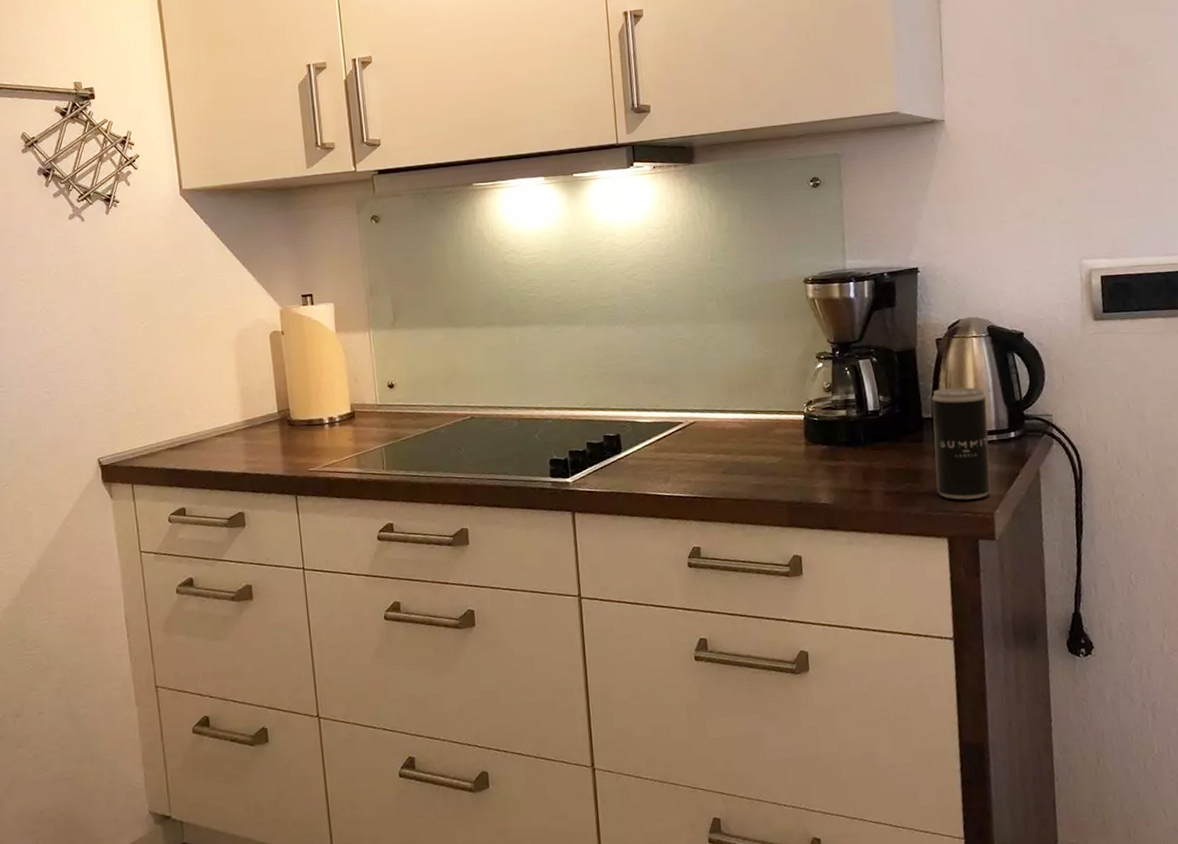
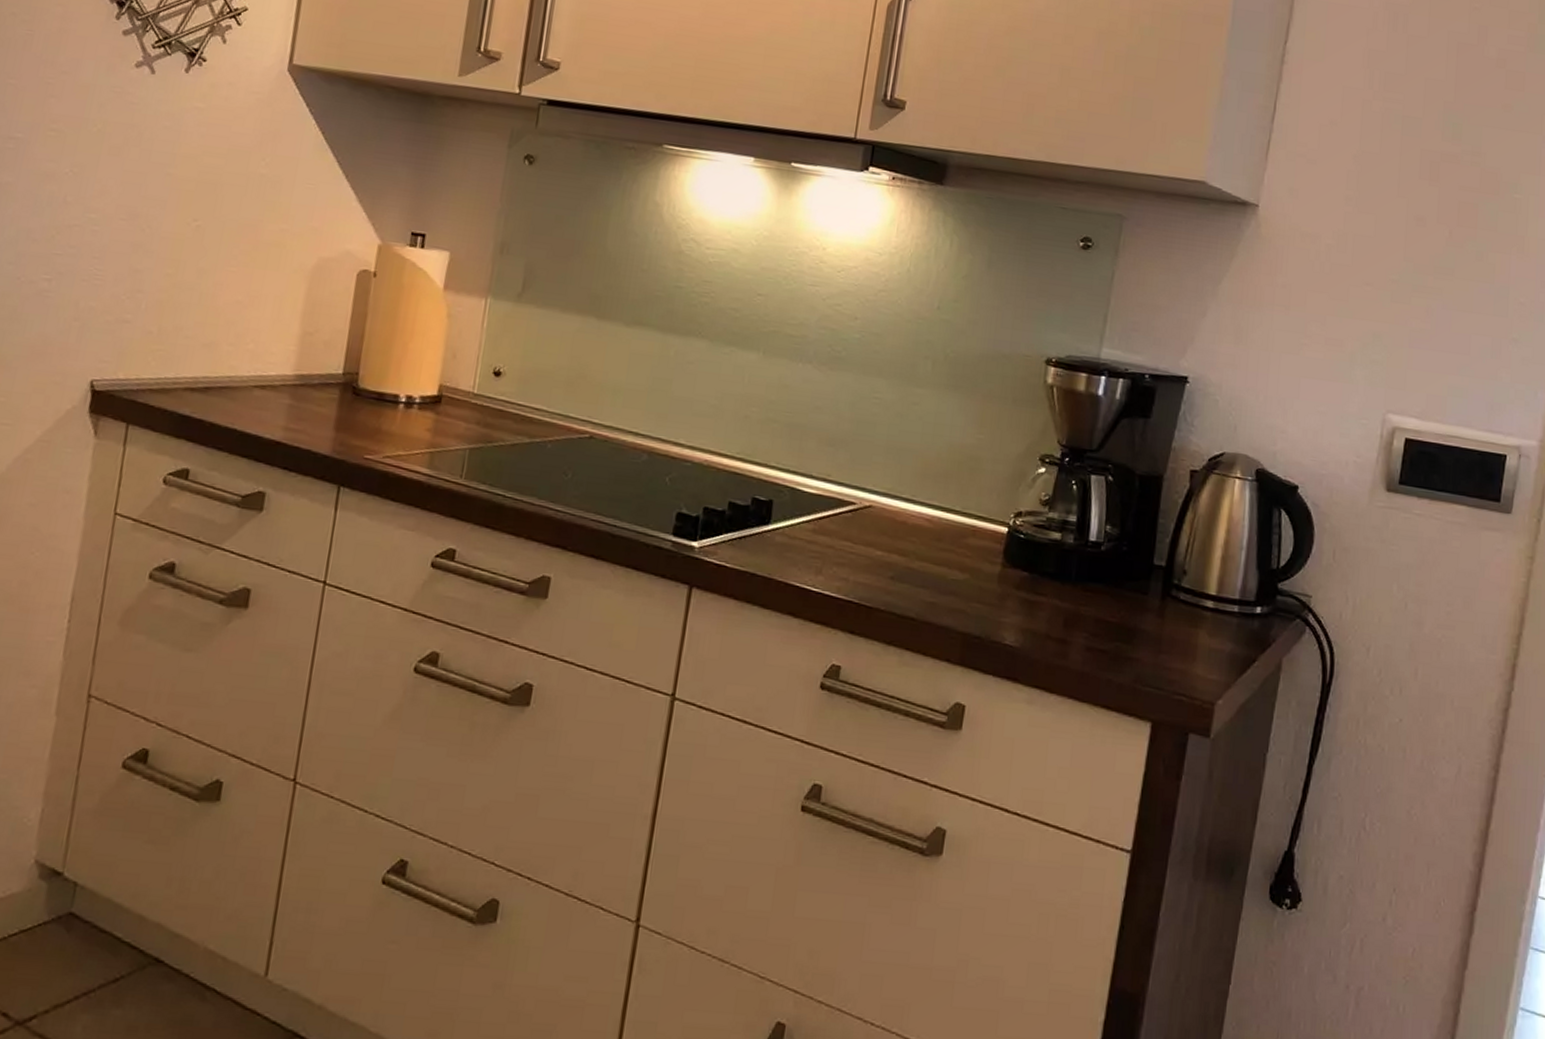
beverage can: present [932,387,991,500] -> none [1151,533,1236,681]

